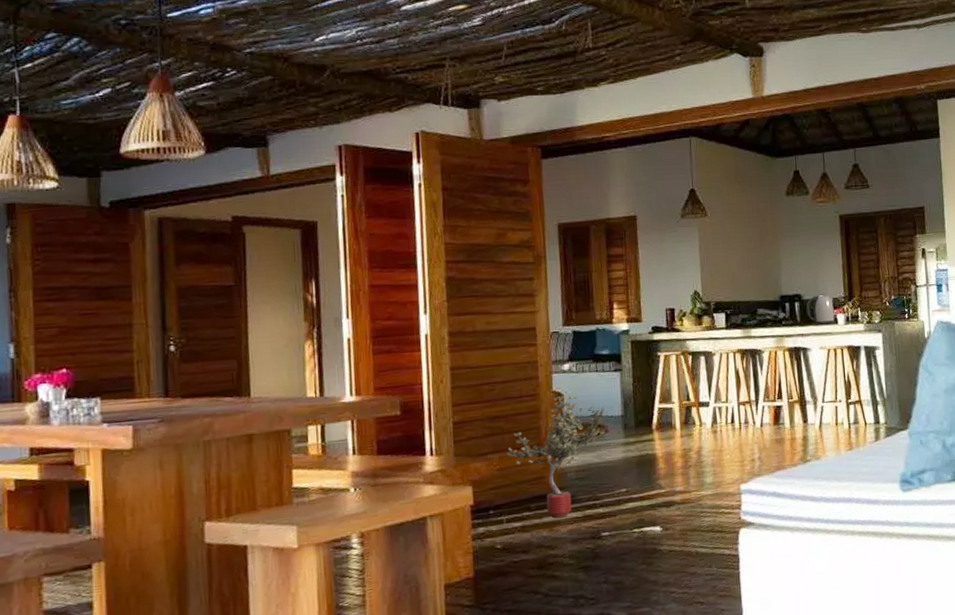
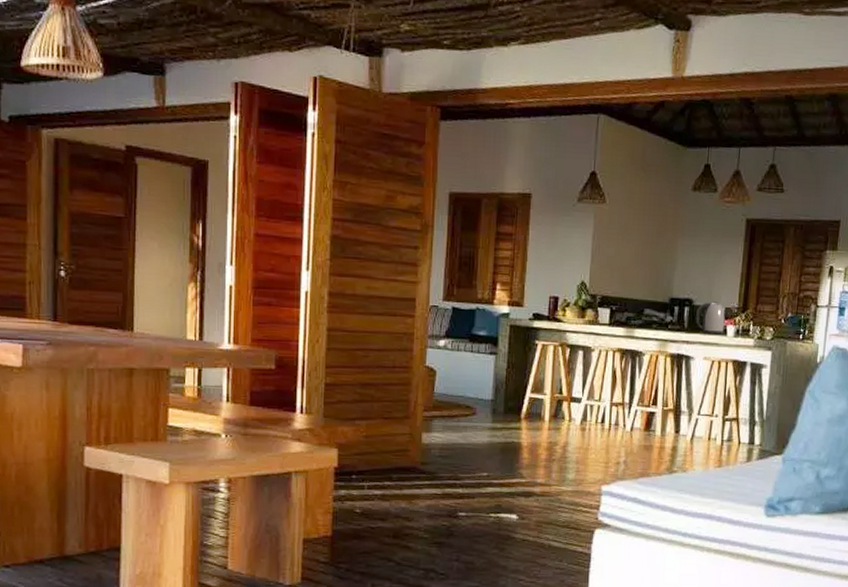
potted tree: present [506,394,606,518] -> none [374,371,475,492]

